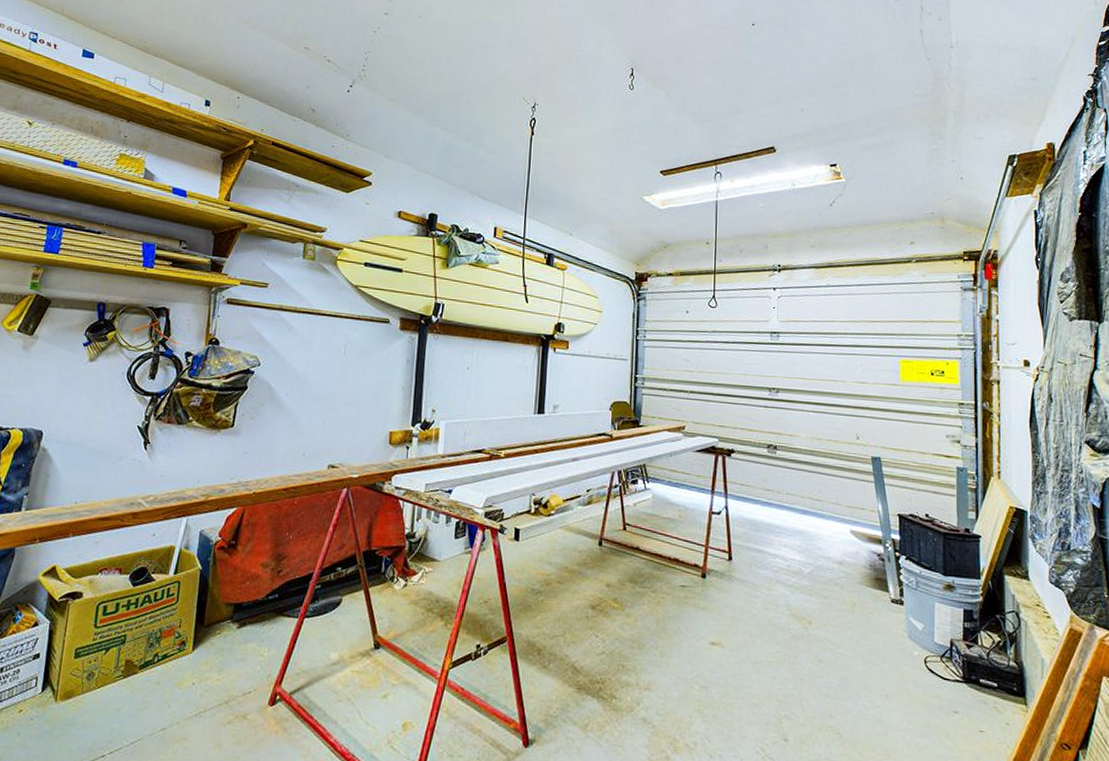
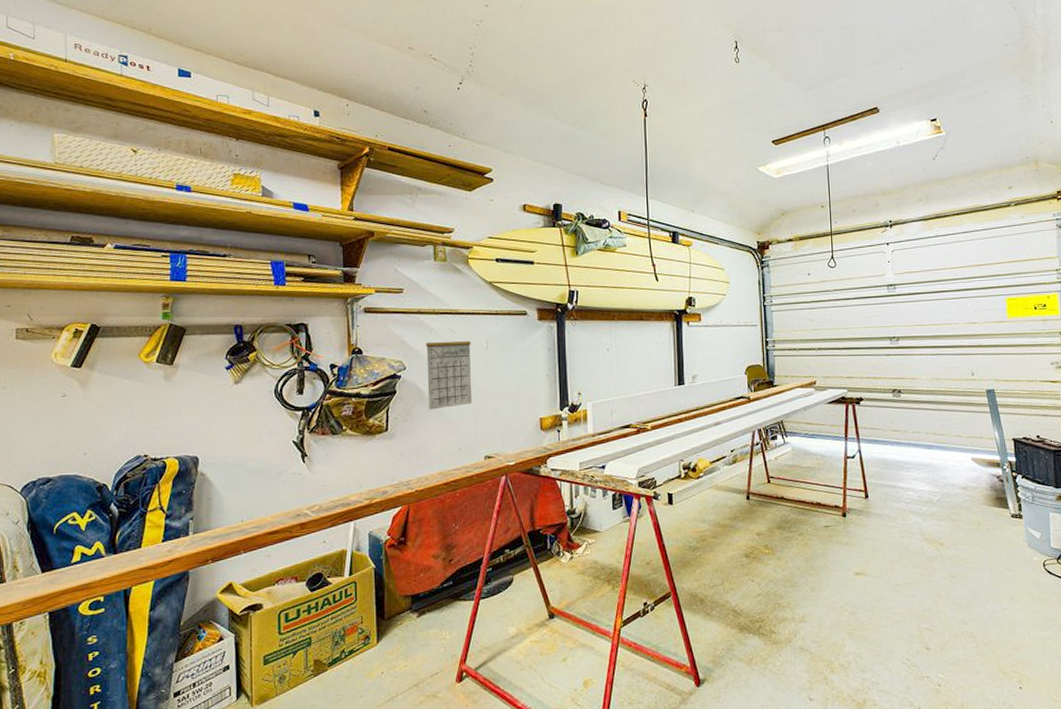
calendar: none [278,328,329,411] -> present [425,328,473,410]

